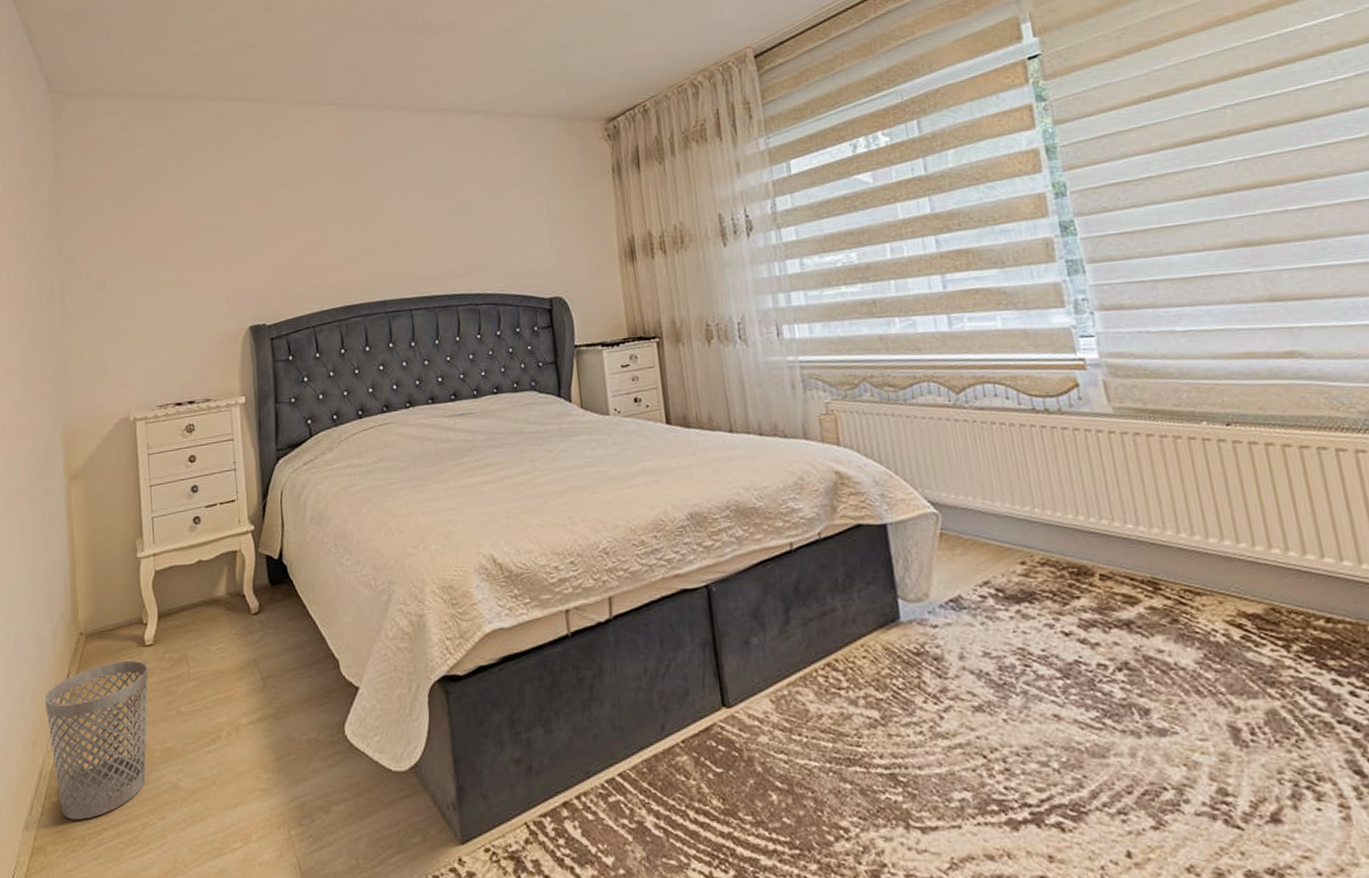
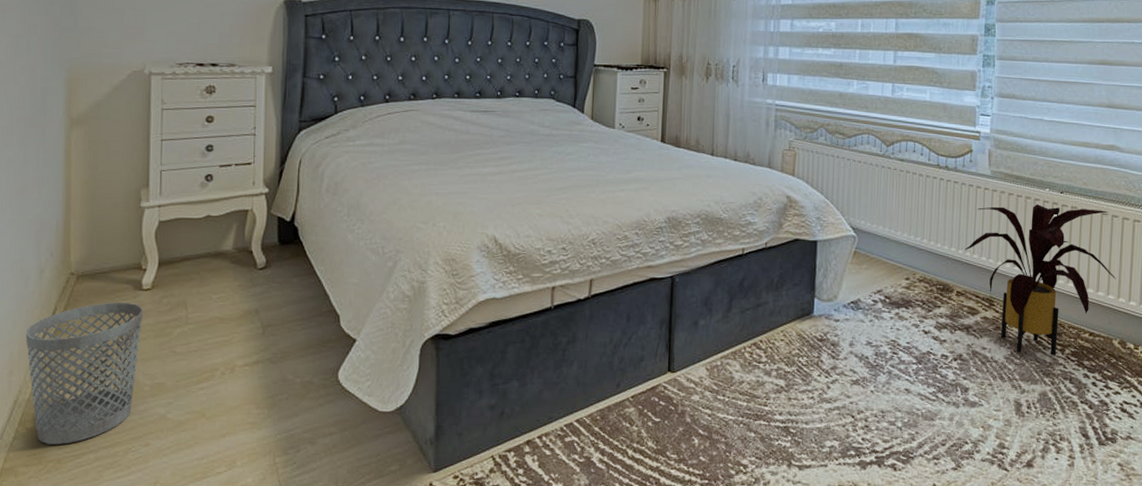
house plant: none [1097,441,1349,655] -> present [964,204,1116,356]

